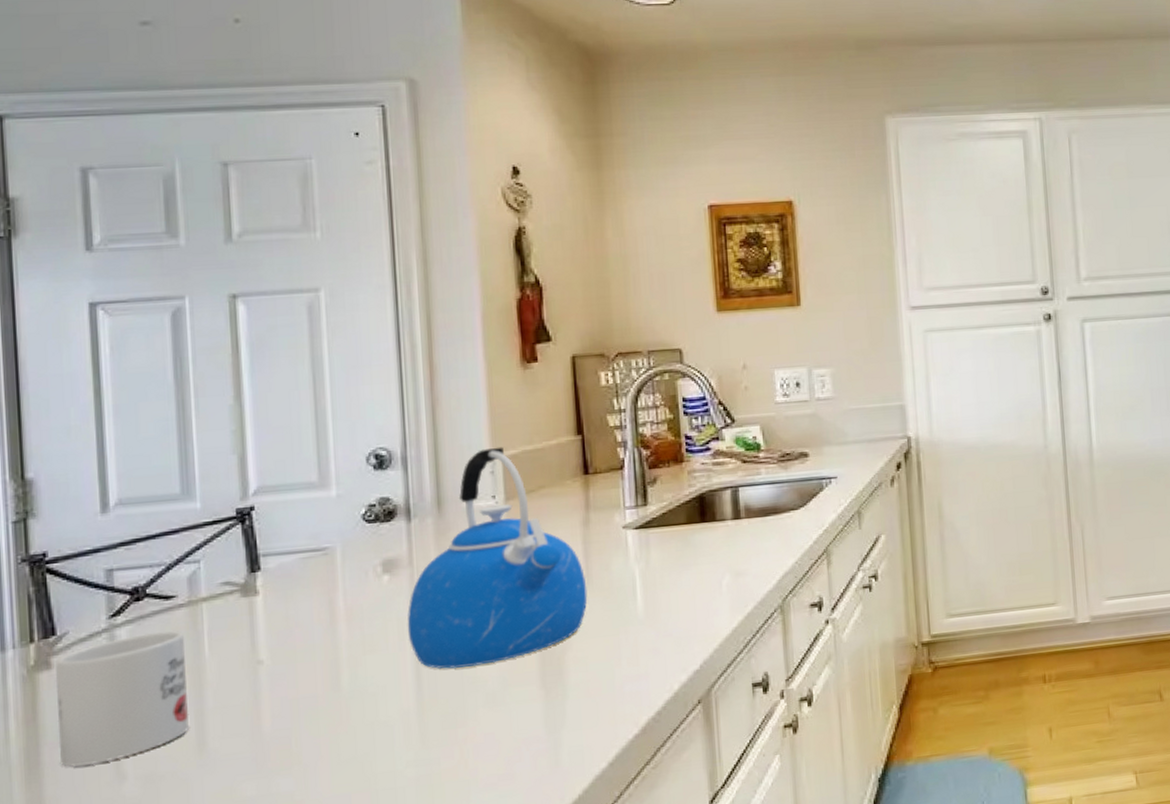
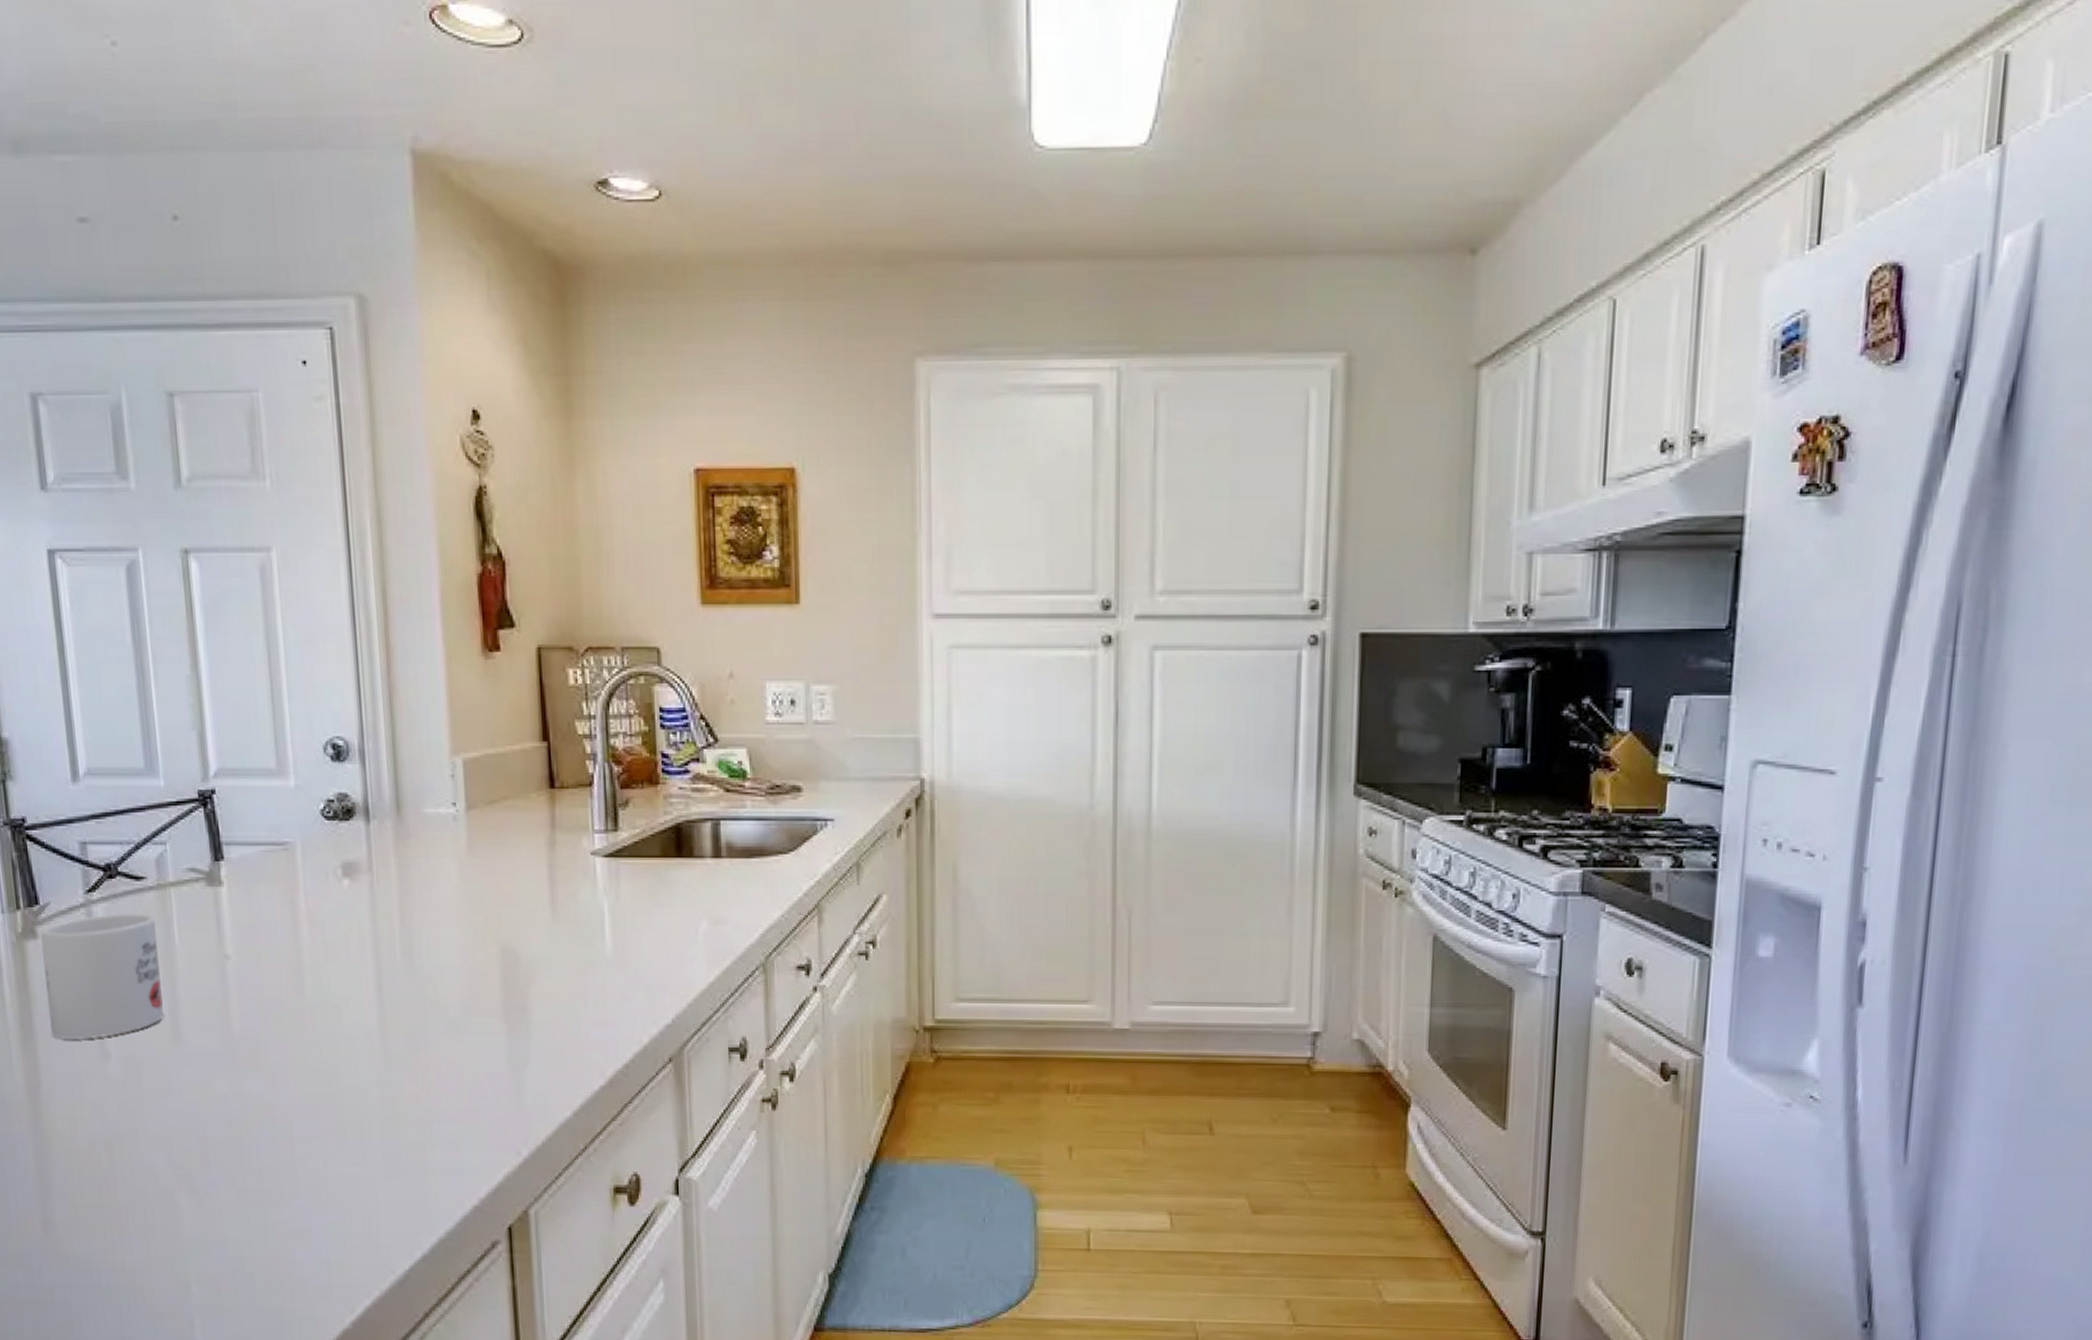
kettle: present [407,446,588,669] -> none [368,747,553,989]

